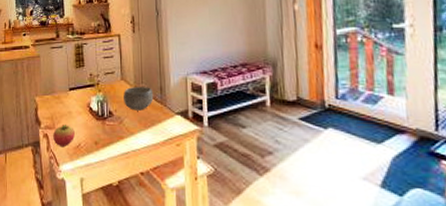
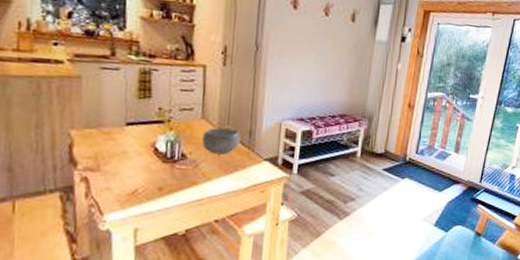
fruit: present [53,125,75,146] -> none [96,166,130,192]

